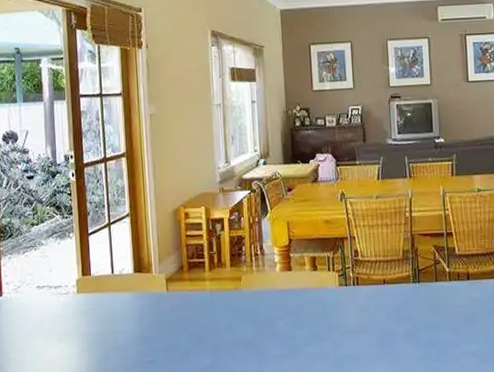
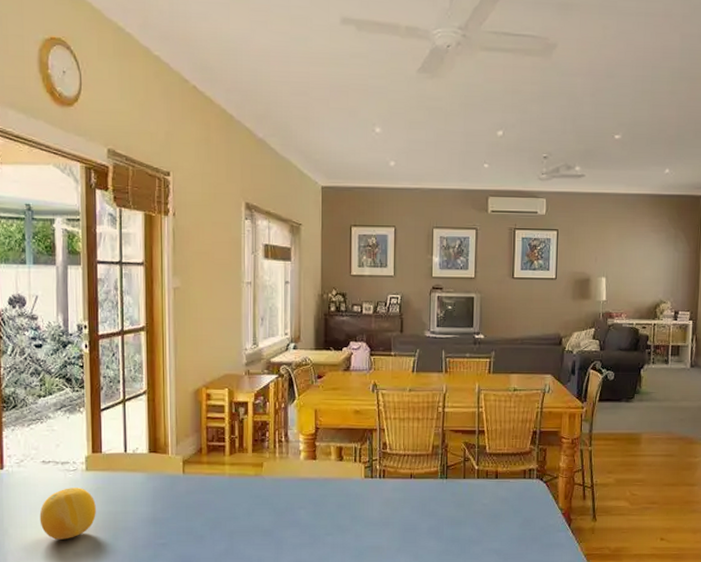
fruit: none [36,310,88,362] -> present [39,488,96,540]

